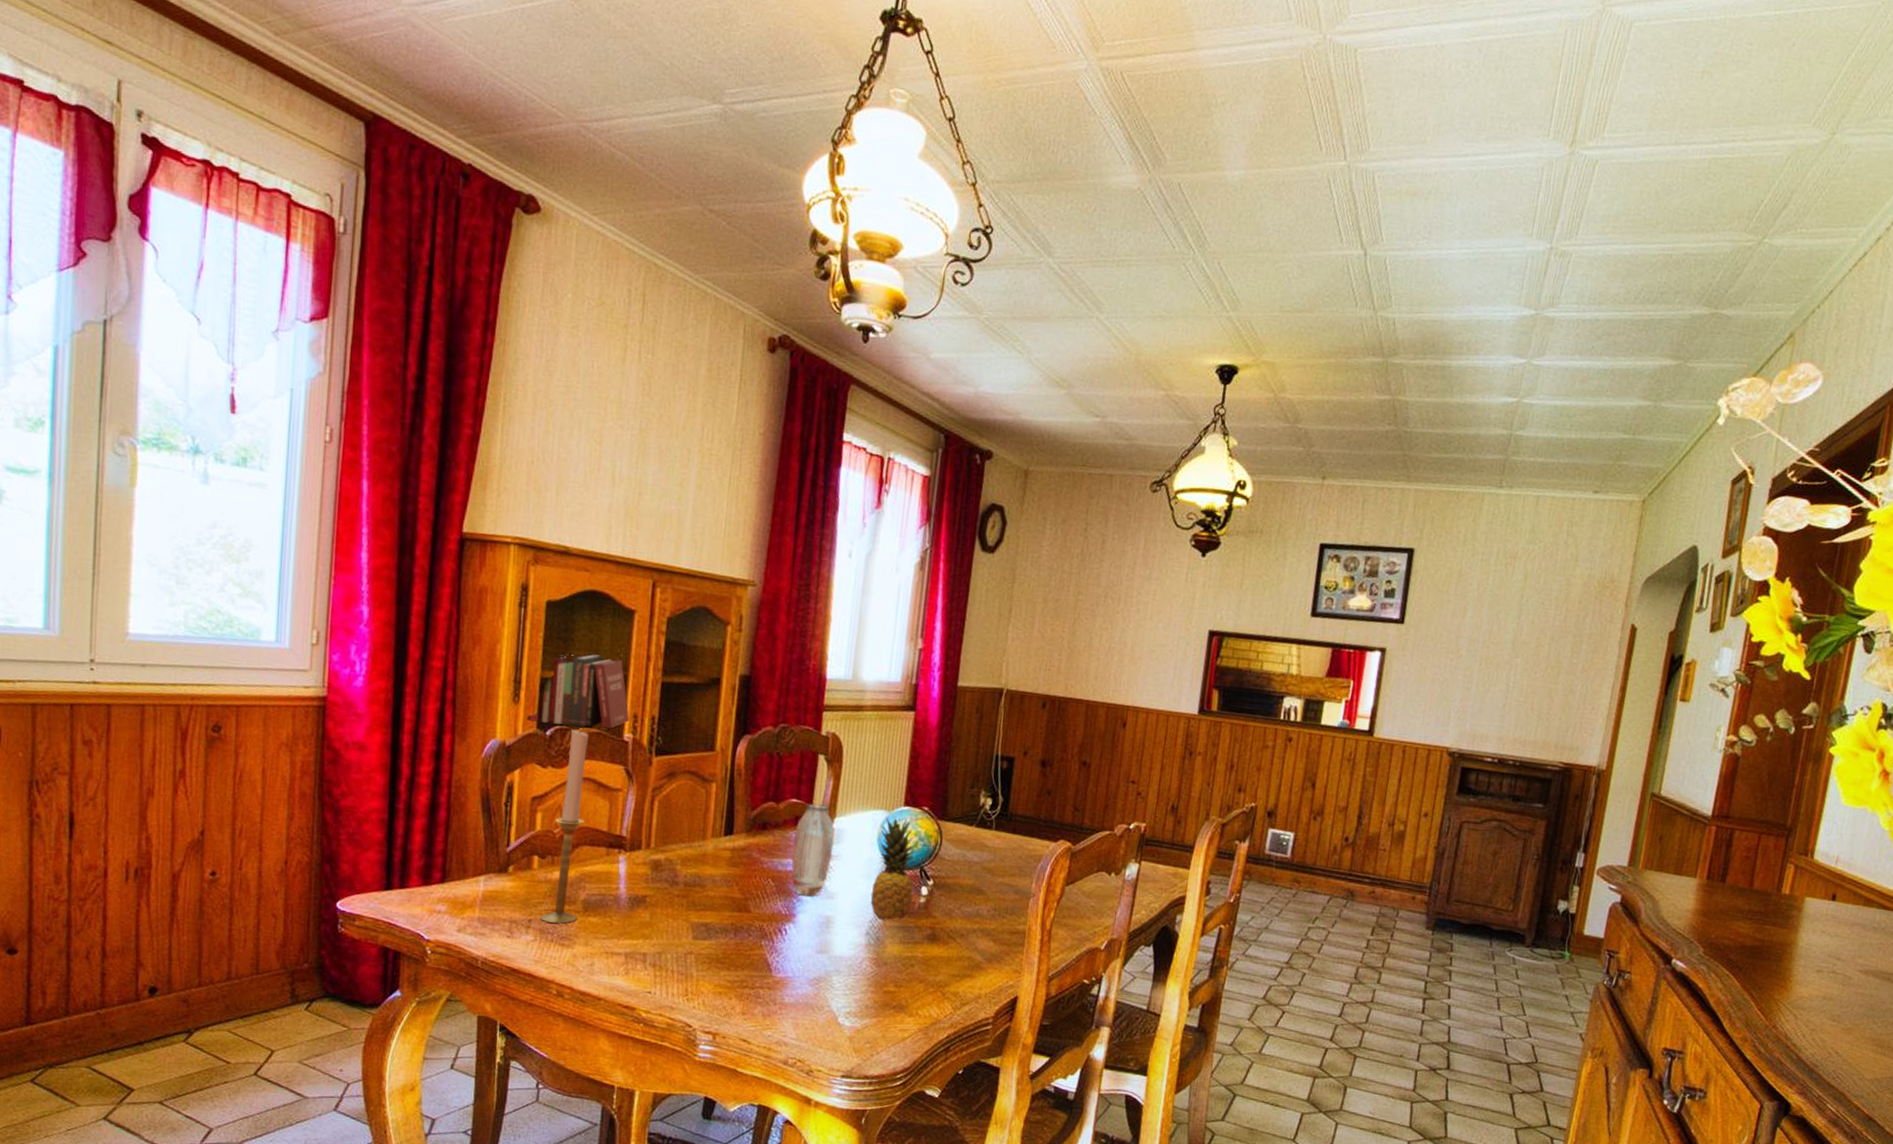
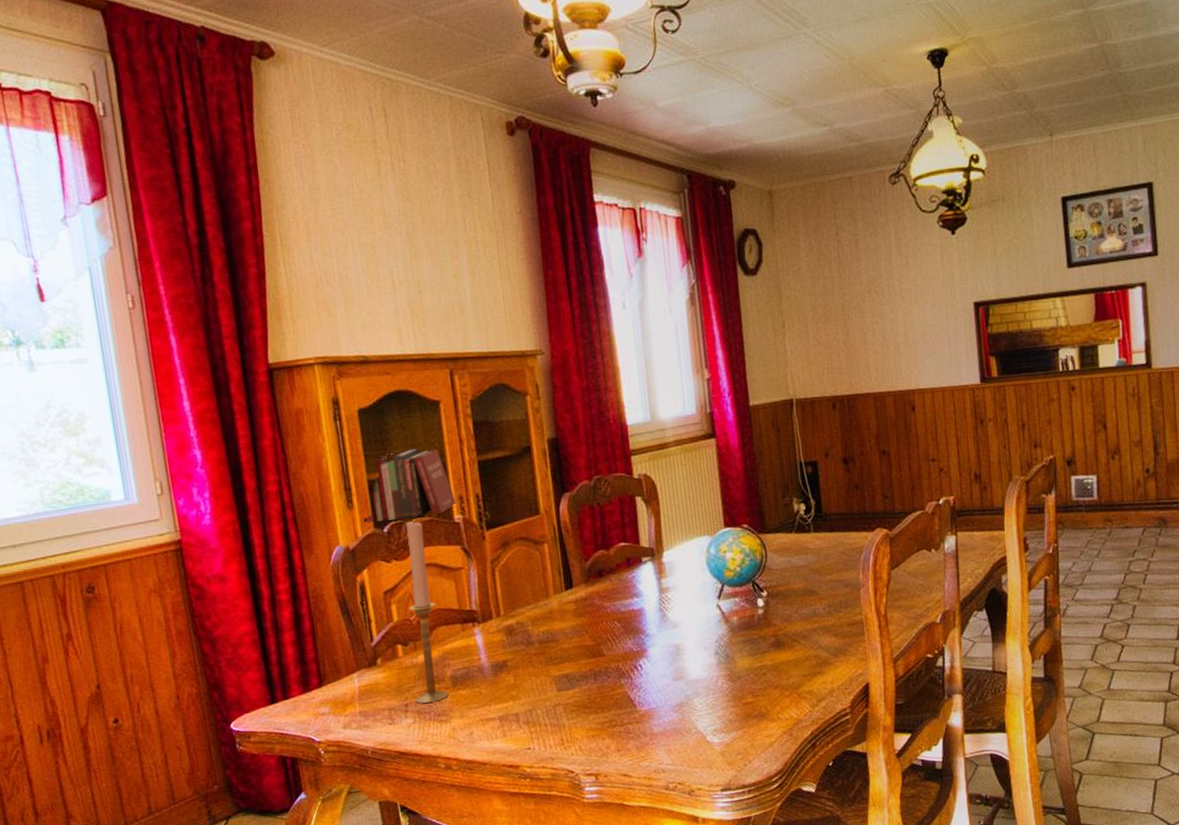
vase: present [791,803,834,896] -> none [629,542,669,631]
fruit: present [870,818,914,920] -> none [708,538,752,638]

